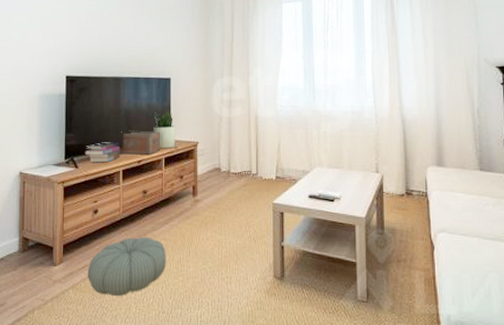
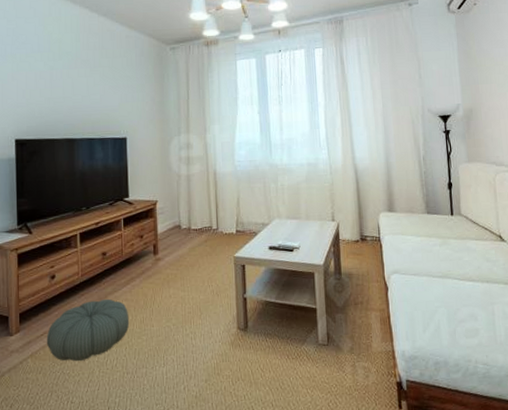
books: present [85,142,121,163] -> none [39,205,77,228]
decorative box: present [112,130,161,155] -> none [67,192,119,218]
planter: present [153,110,178,150] -> none [110,170,137,211]

